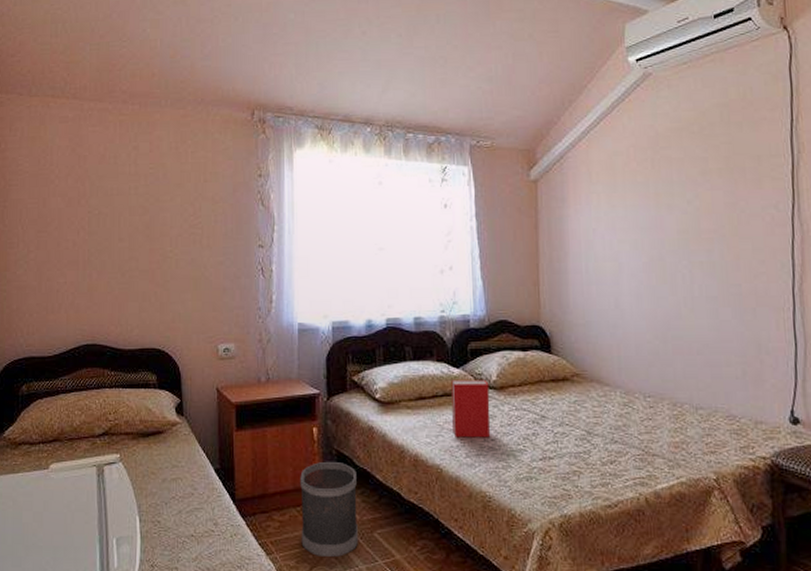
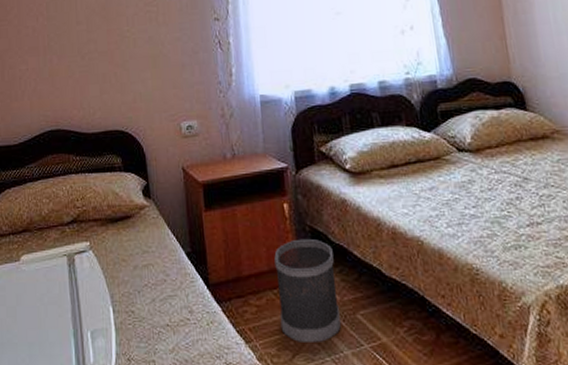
book: present [451,379,491,438] -> none [423,142,470,206]

